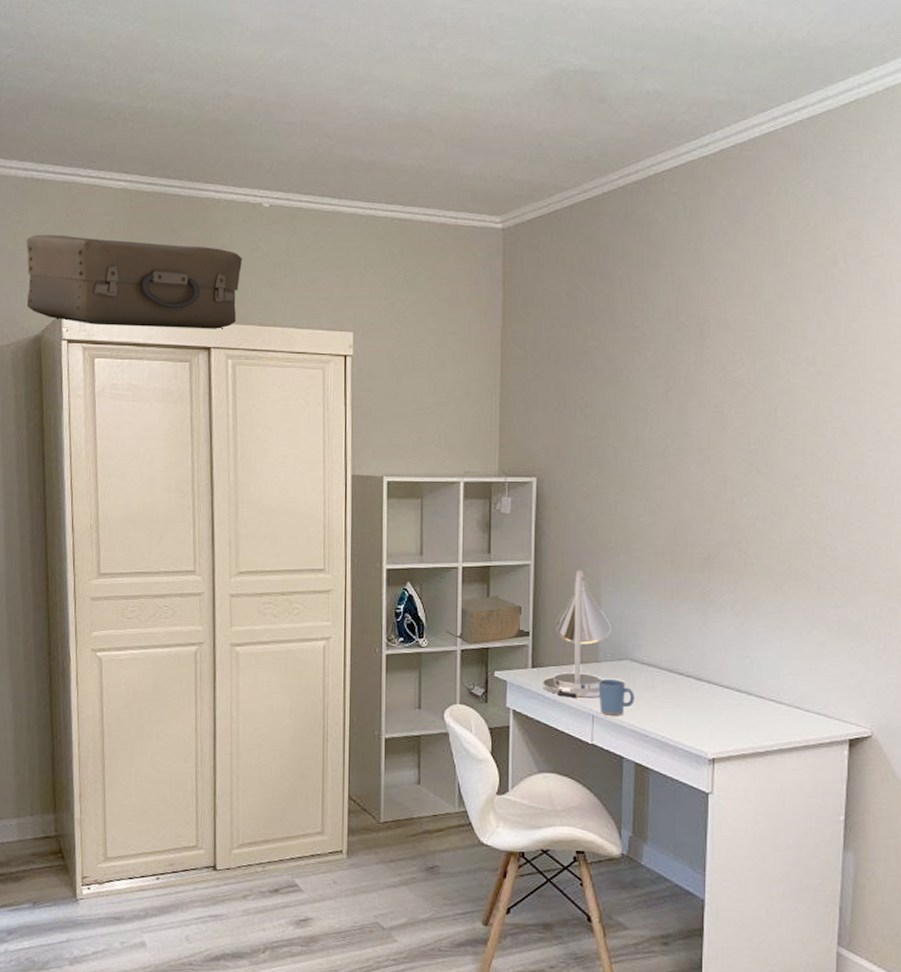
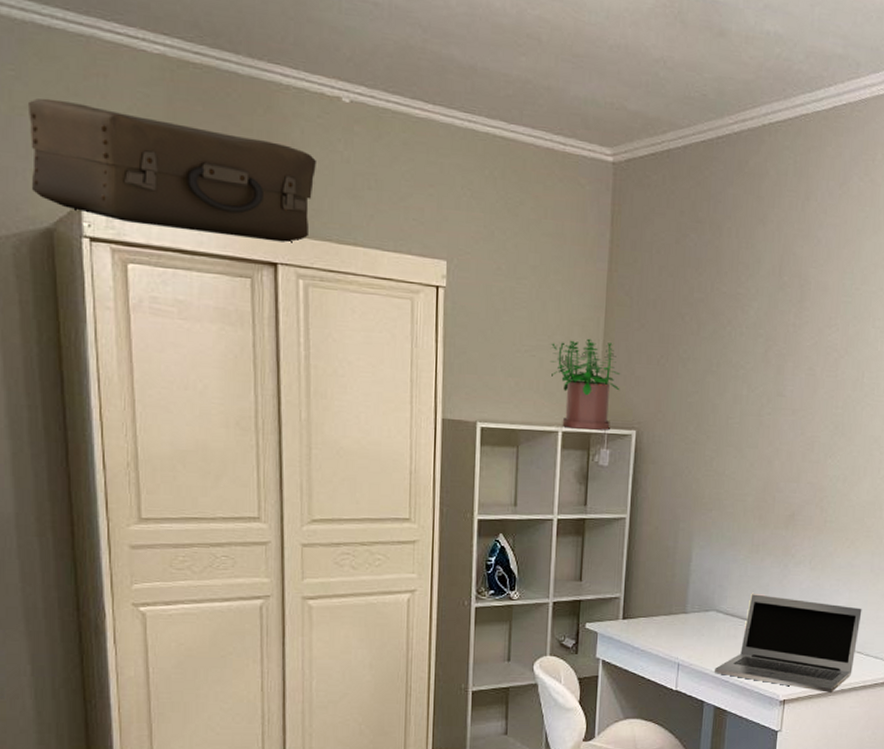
storage box: present [445,595,531,645] -> none [538,548,623,597]
potted plant: none [449,392,519,479] -> present [550,338,620,430]
table lamp: present [543,570,610,698] -> none [632,525,699,647]
mug: present [598,679,635,716] -> none [685,629,718,663]
laptop: none [632,642,797,753] -> present [714,594,862,694]

